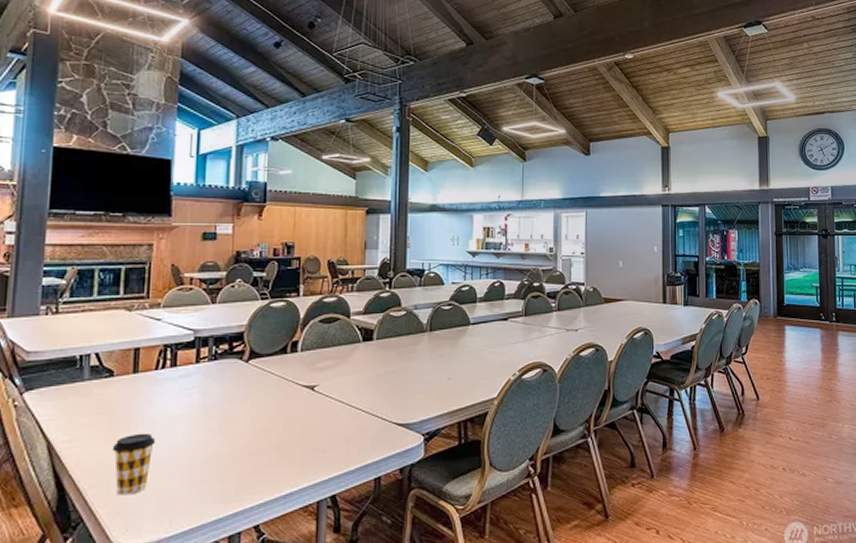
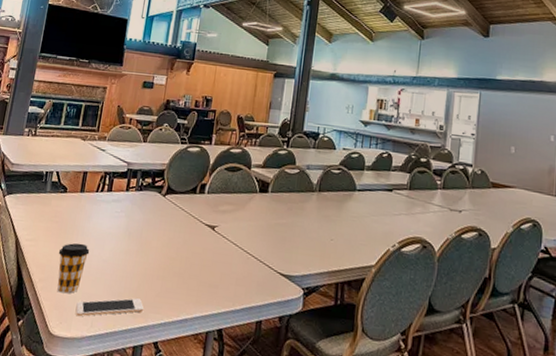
cell phone: none [146,482,237,518] -> present [75,298,144,317]

